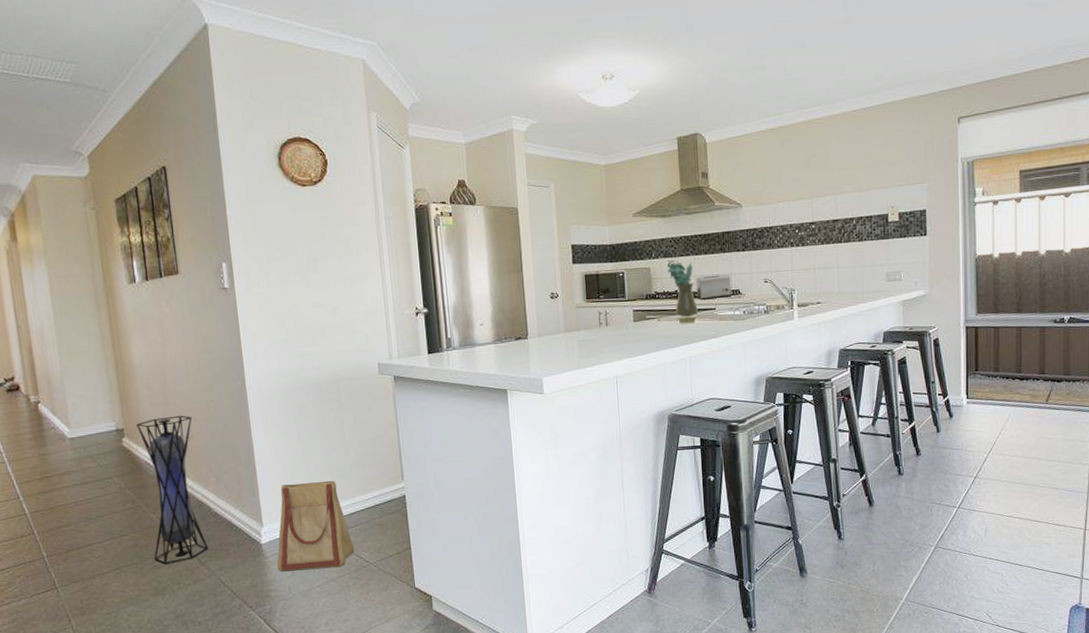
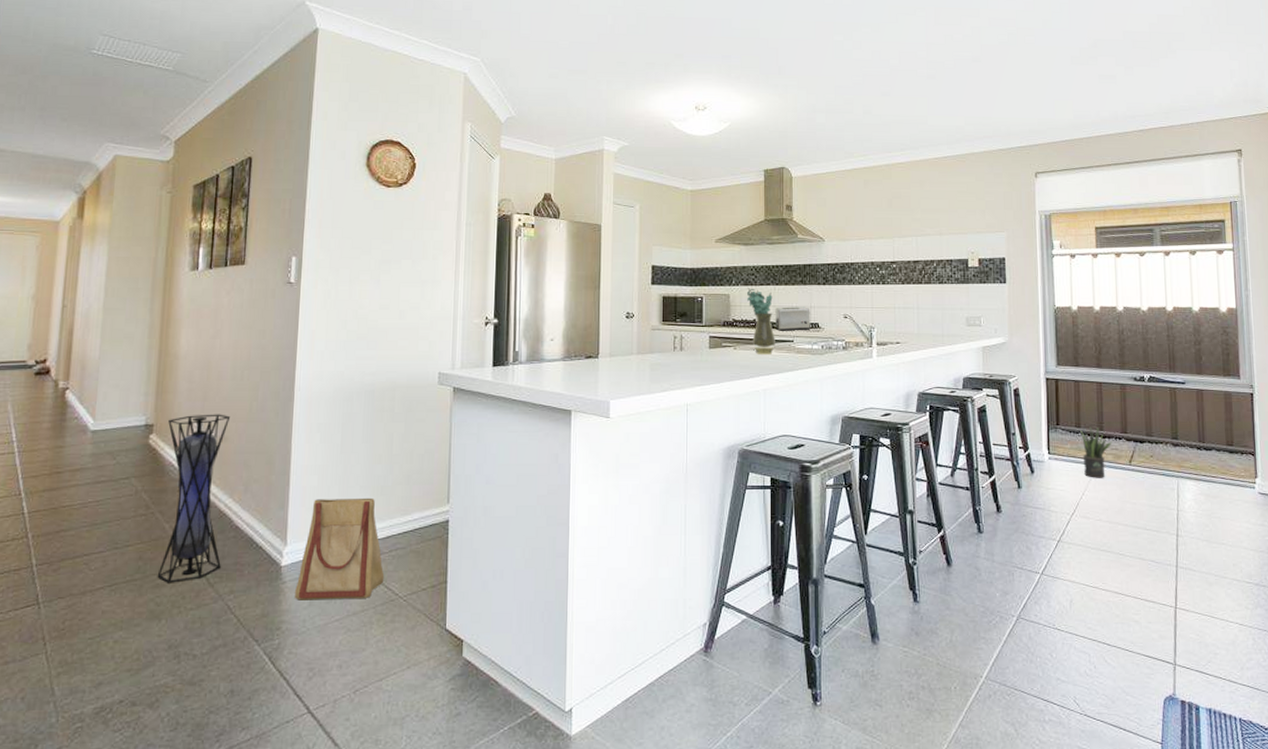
potted plant: none [999,370,1030,418] -> present [1080,426,1112,478]

